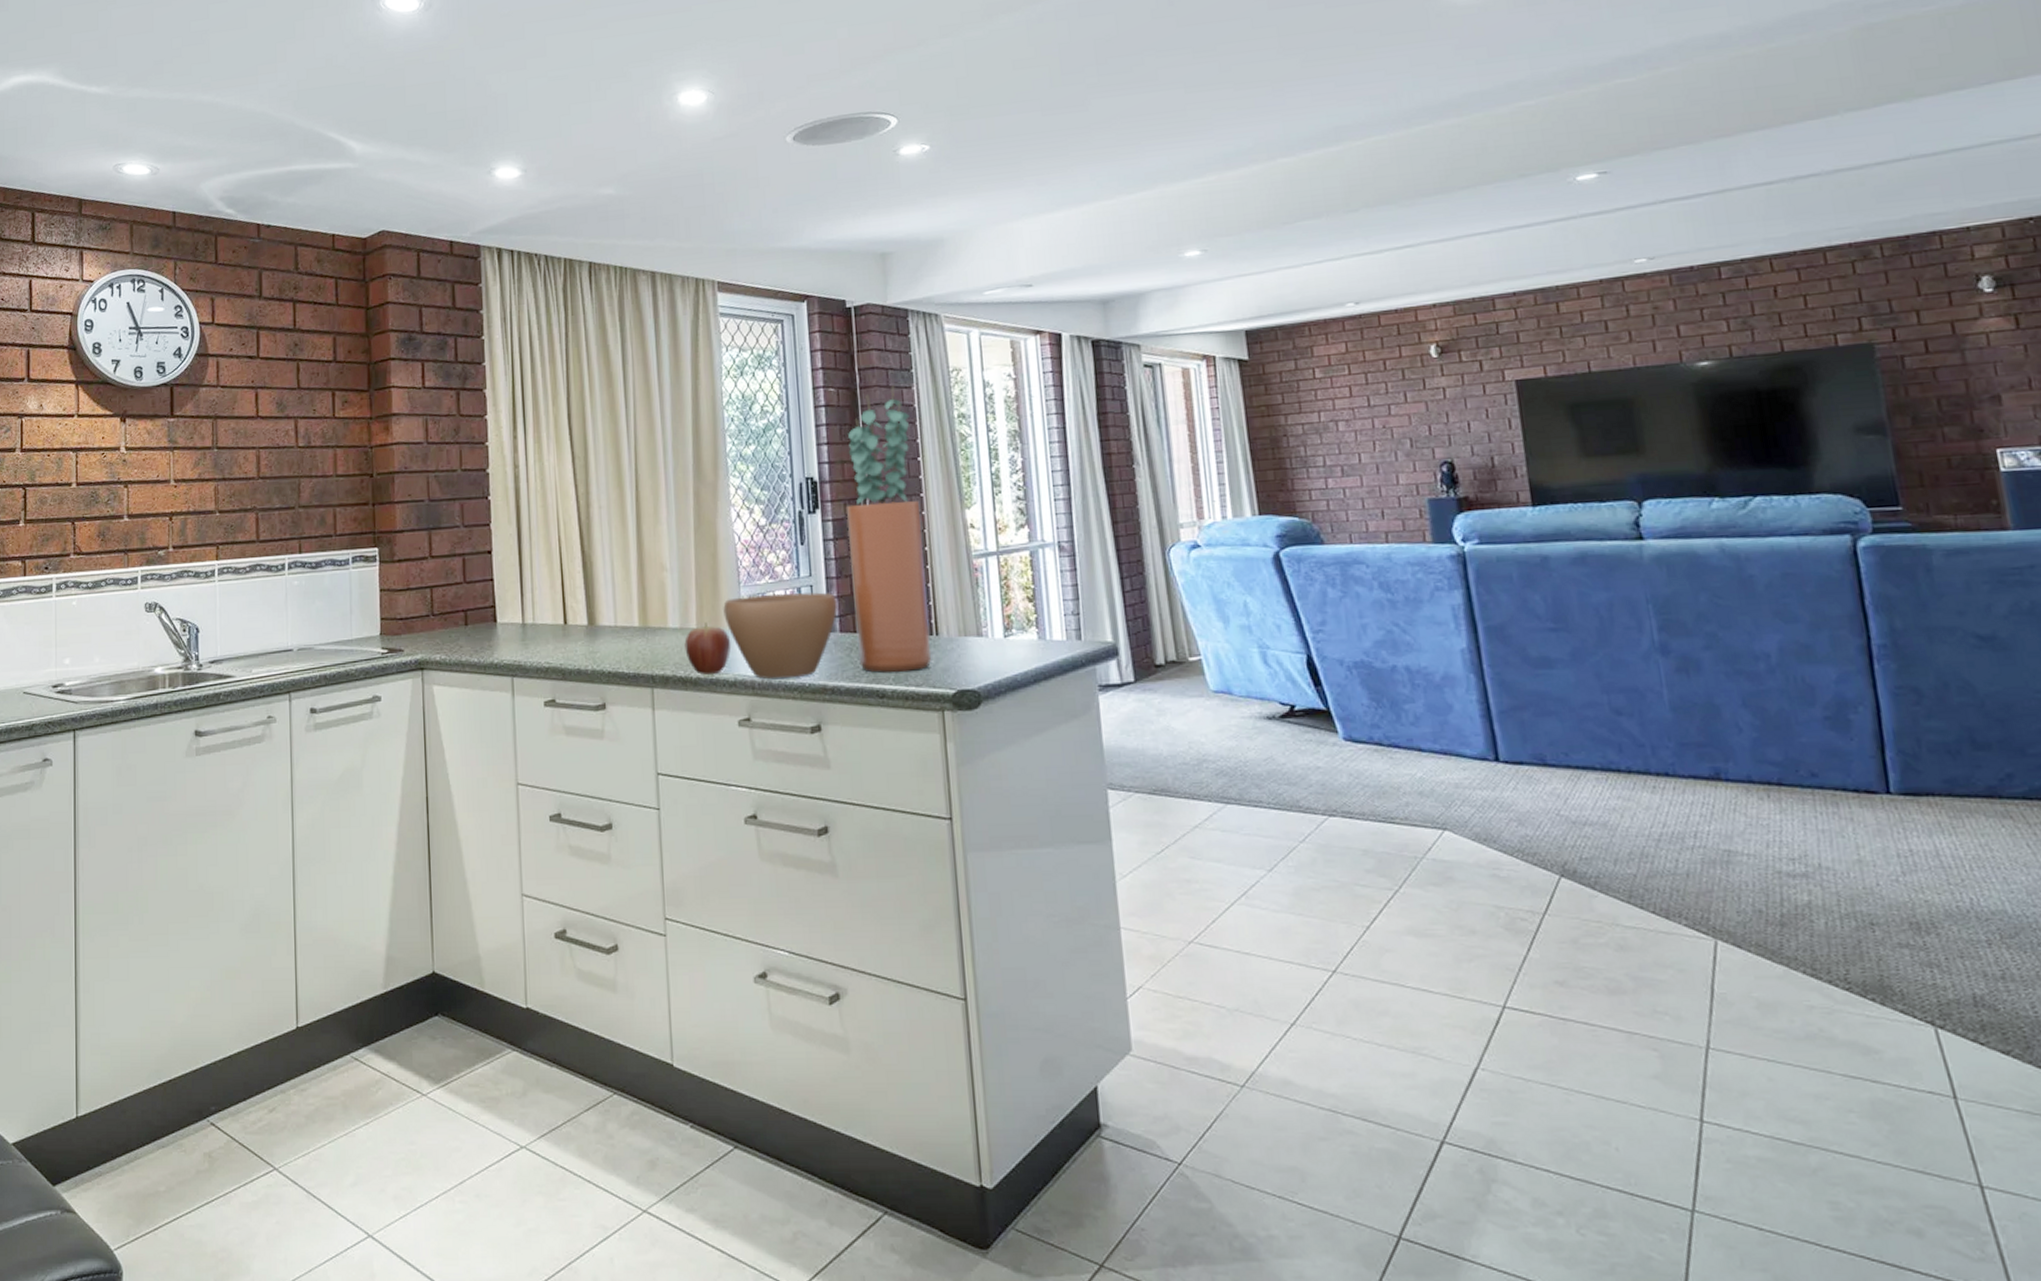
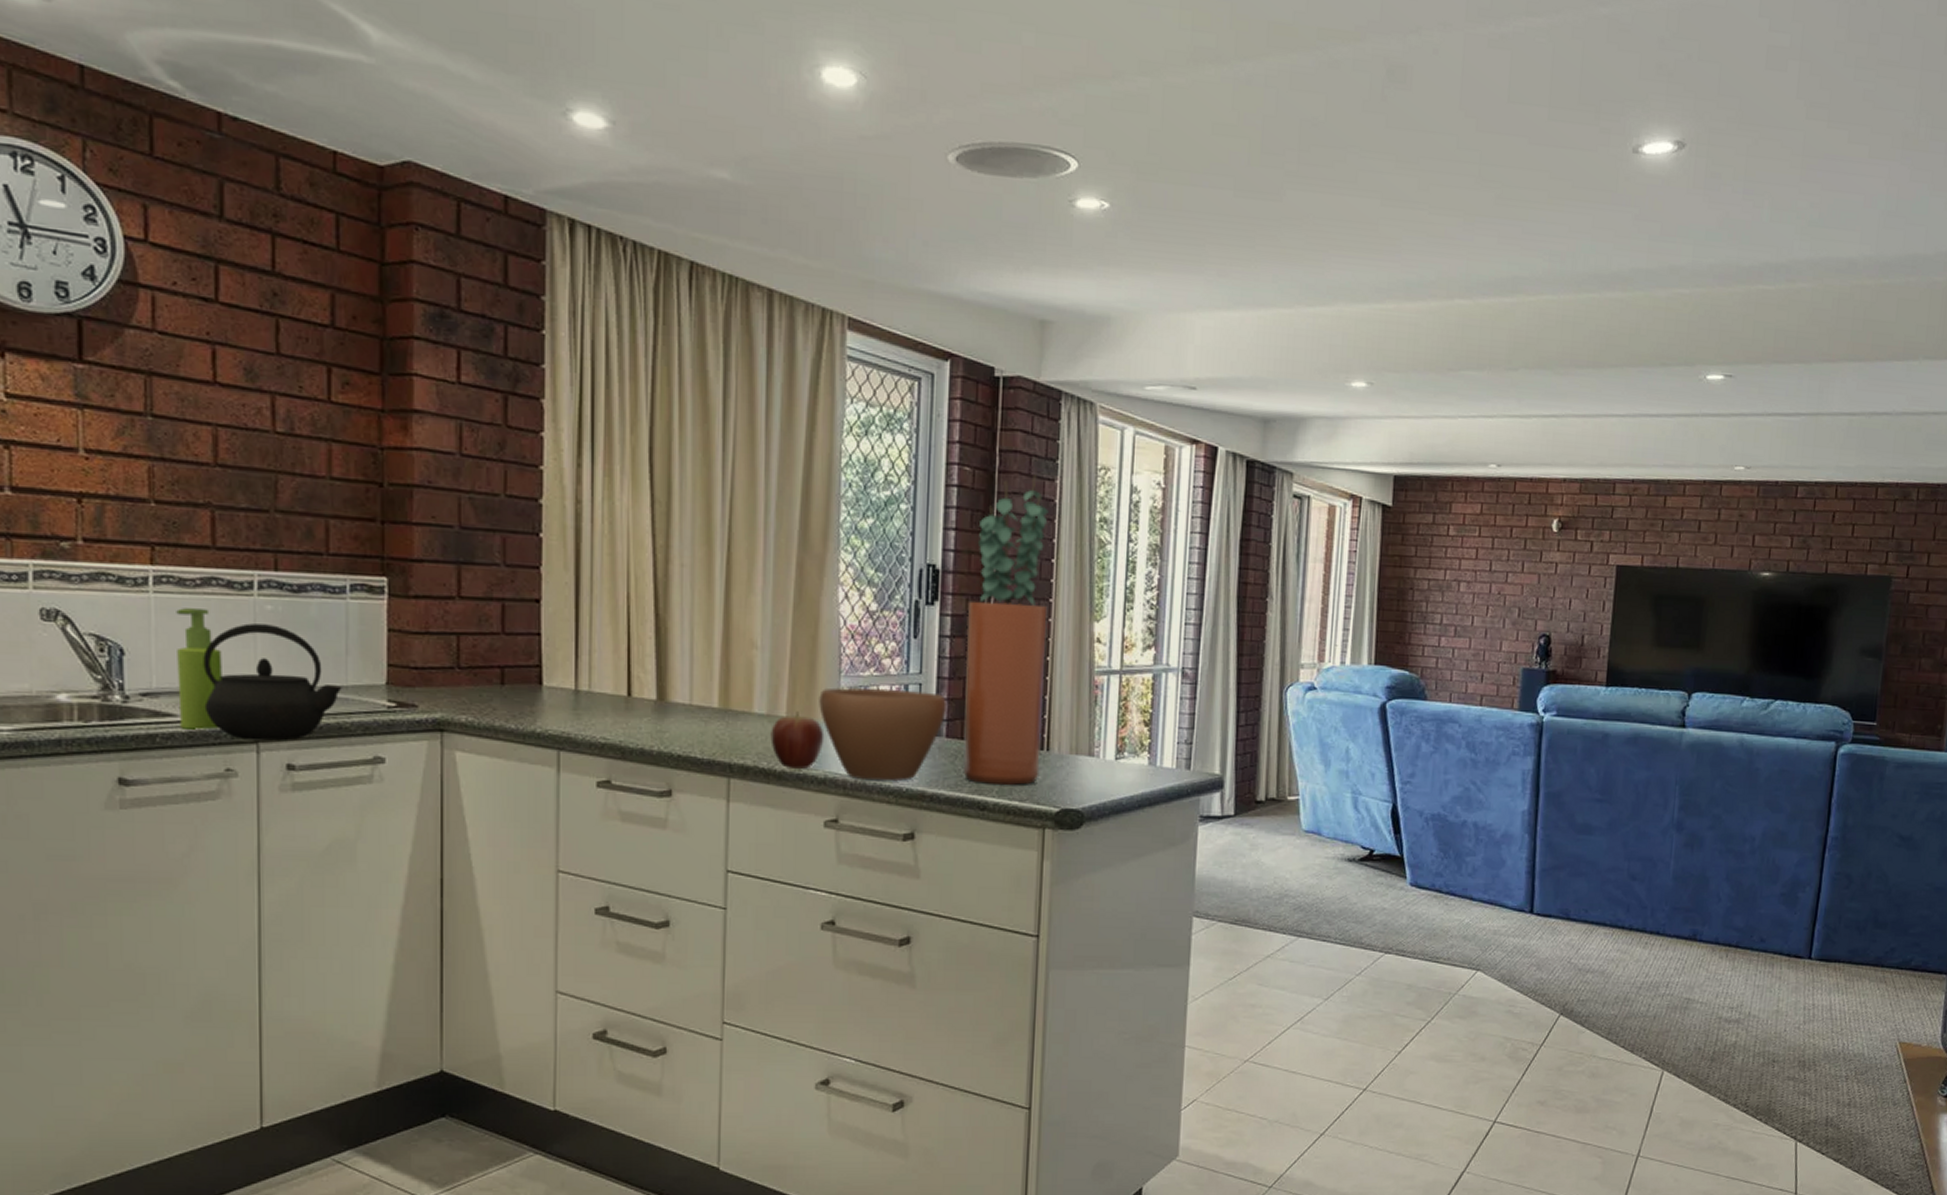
soap dispenser: none [233,590,264,687] -> present [176,608,222,730]
kettle: none [251,596,349,692] -> present [203,623,342,741]

